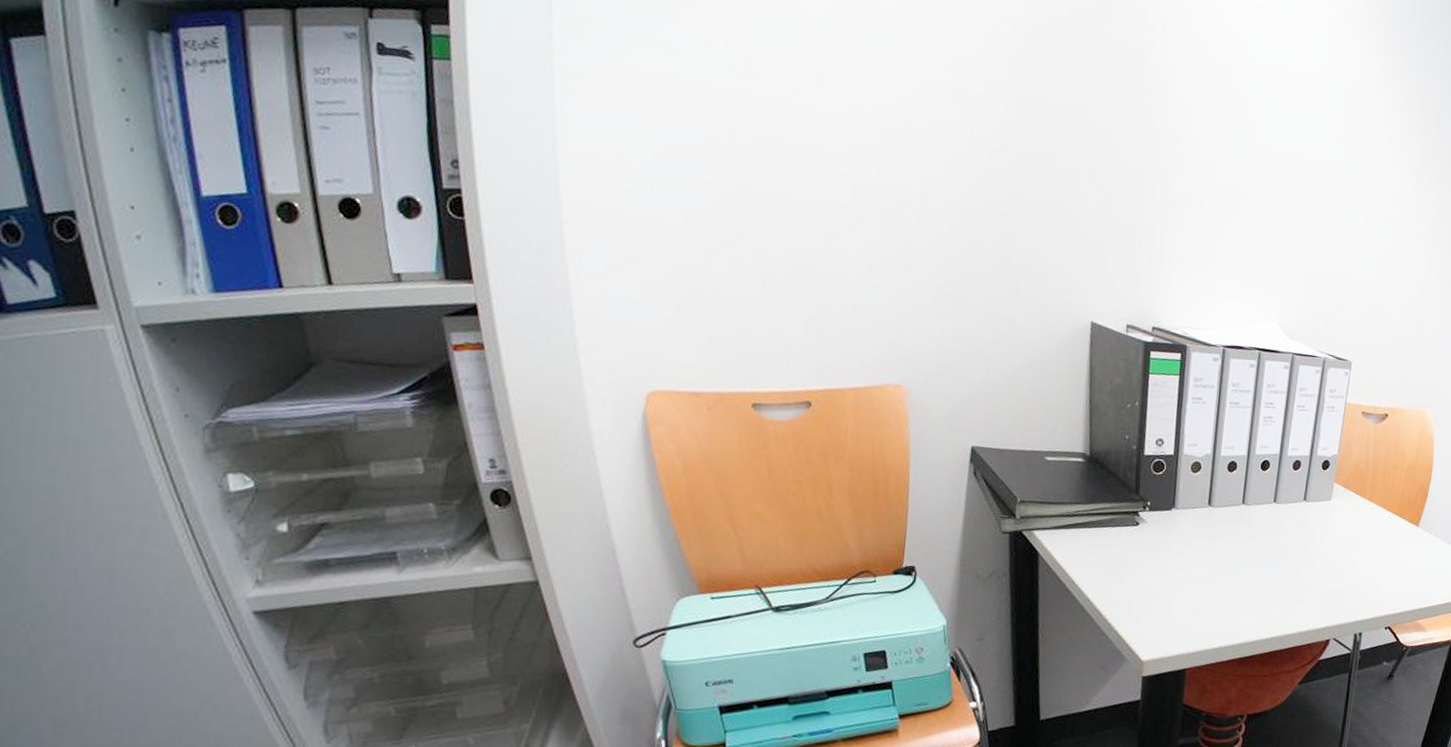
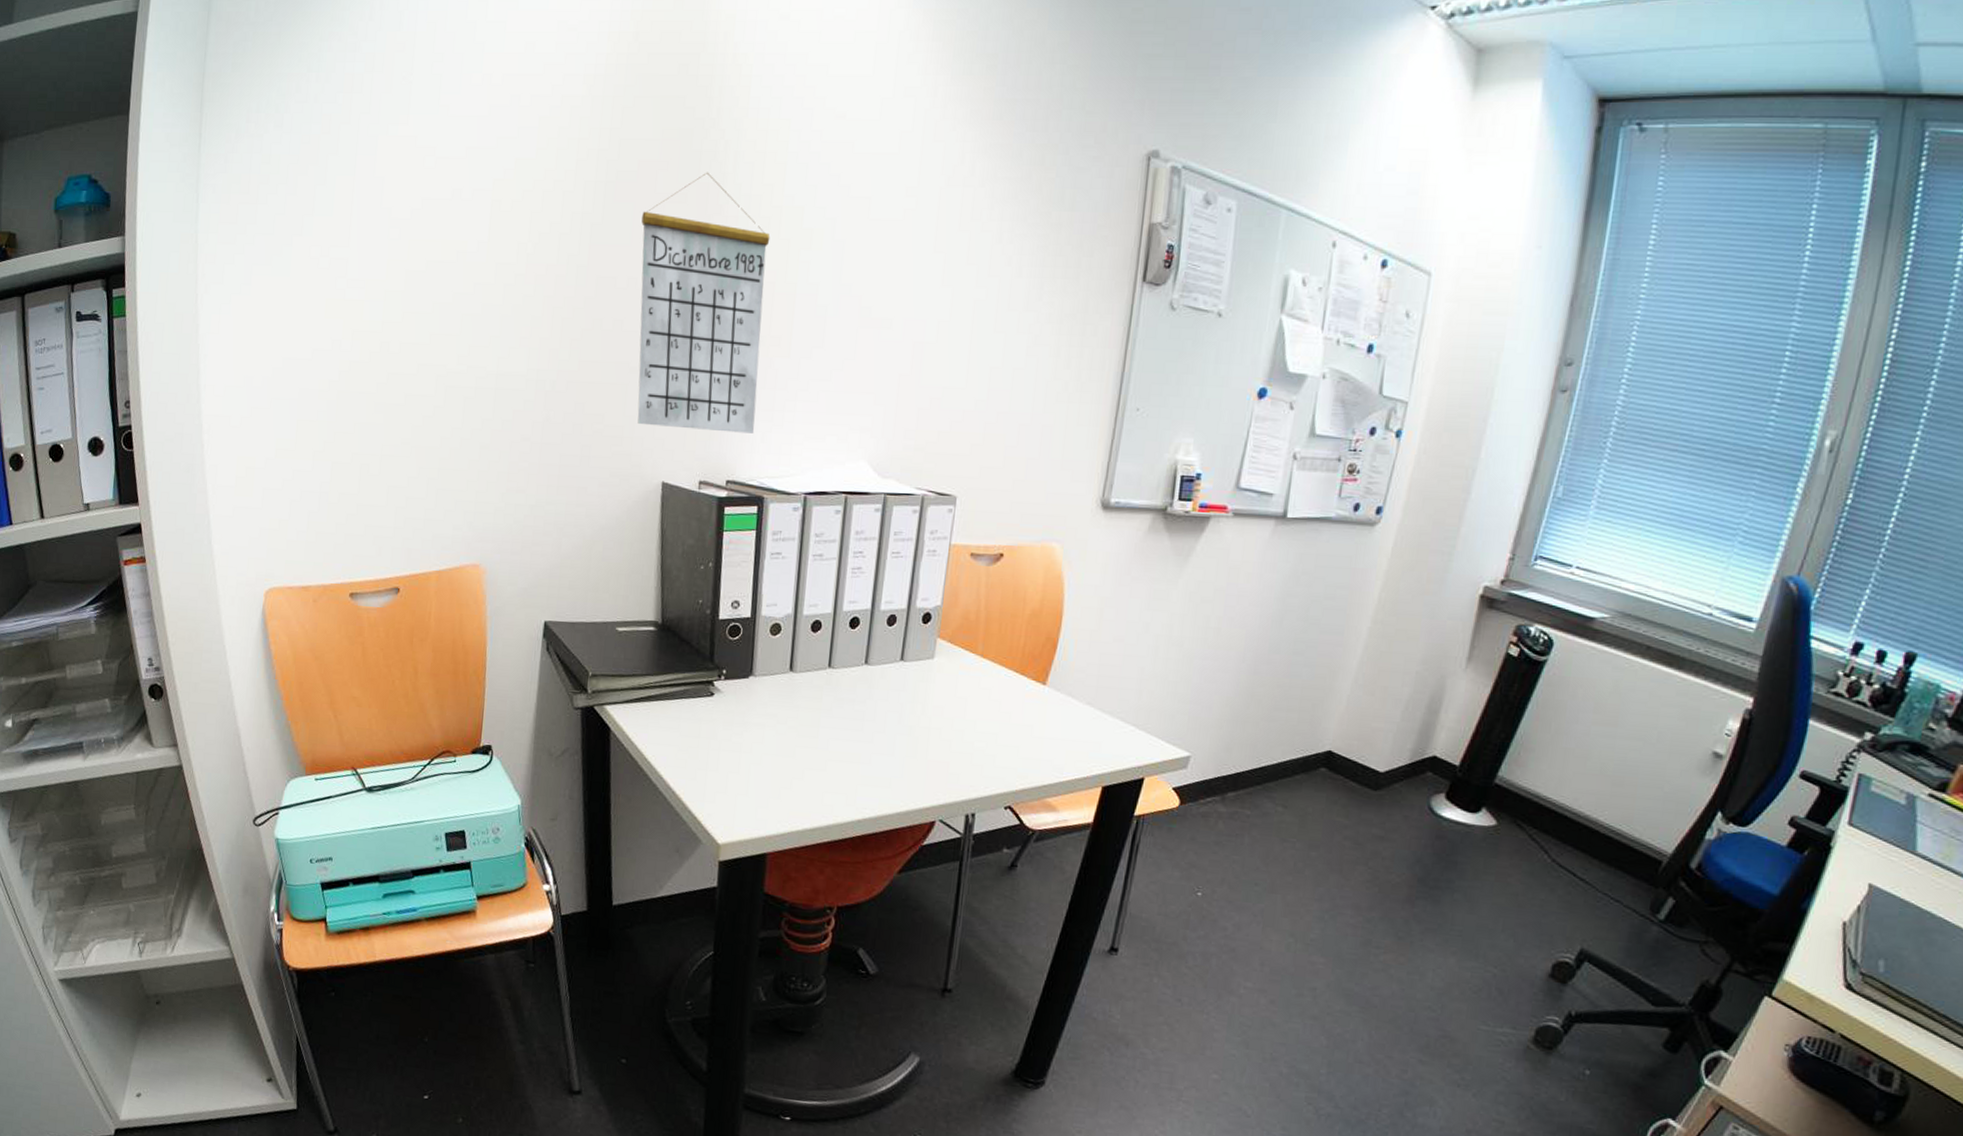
calendar: none [1067,33,1195,286] -> present [637,172,770,434]

